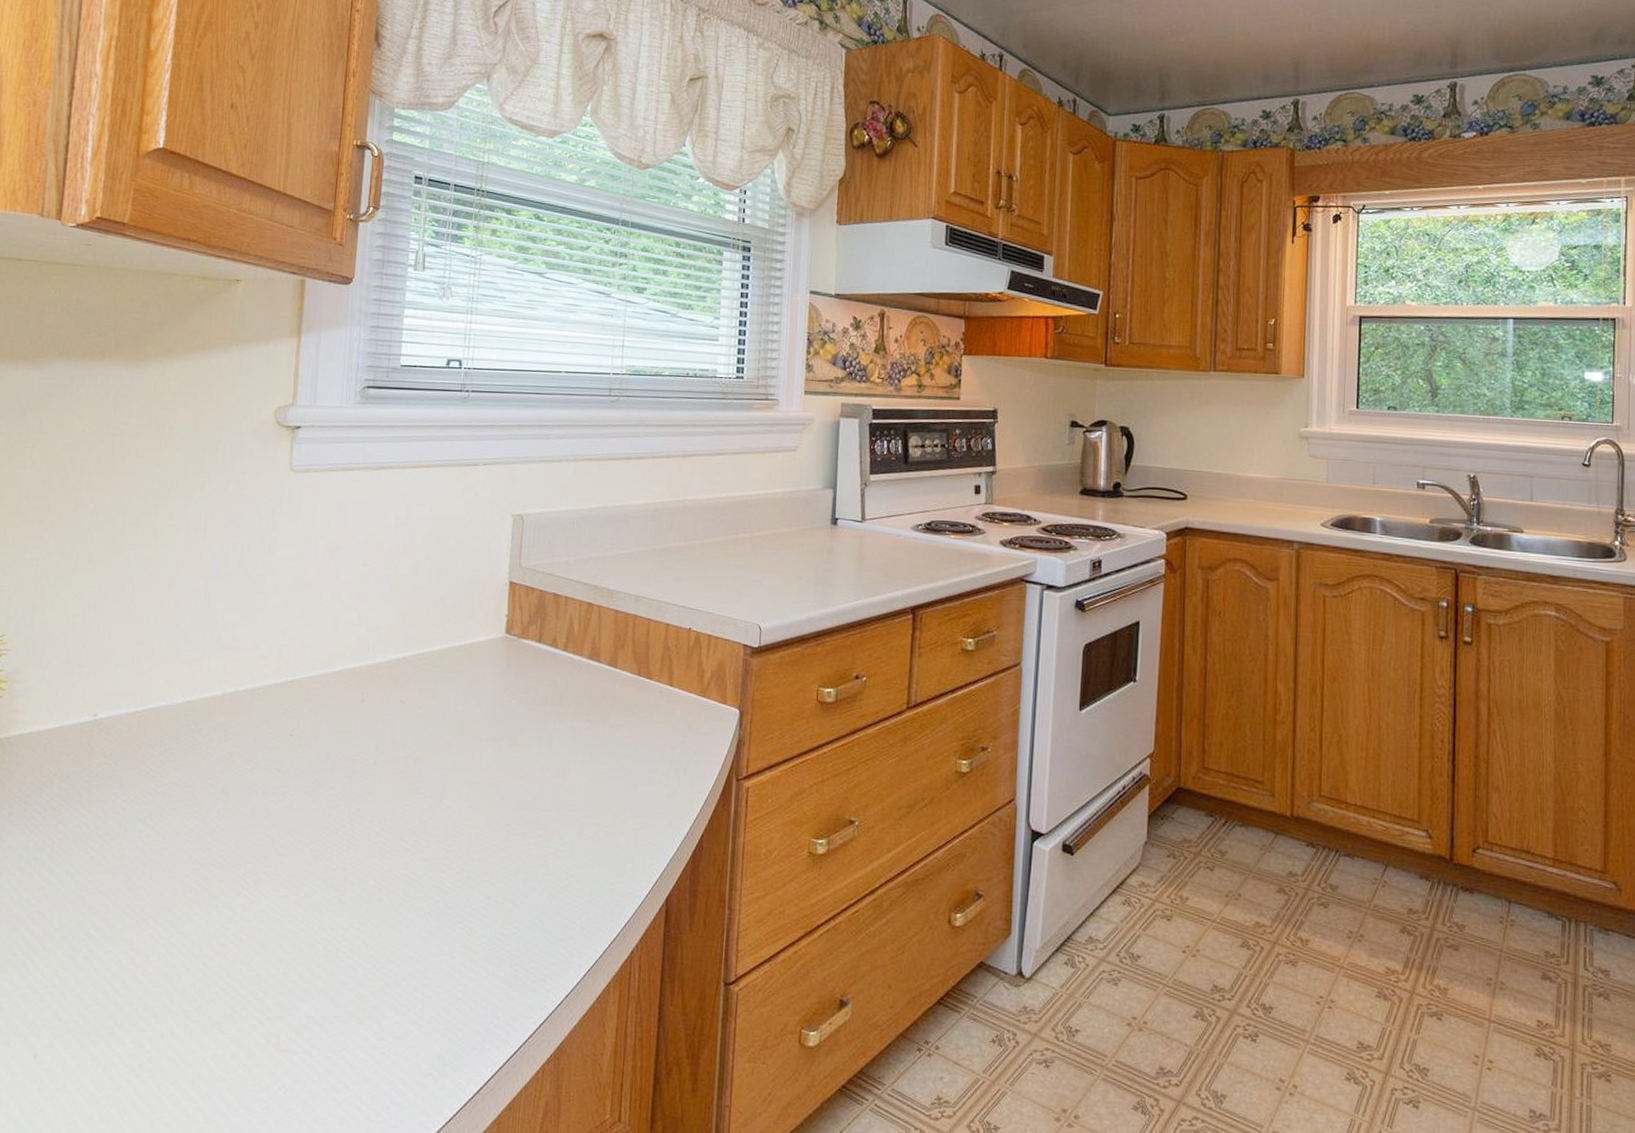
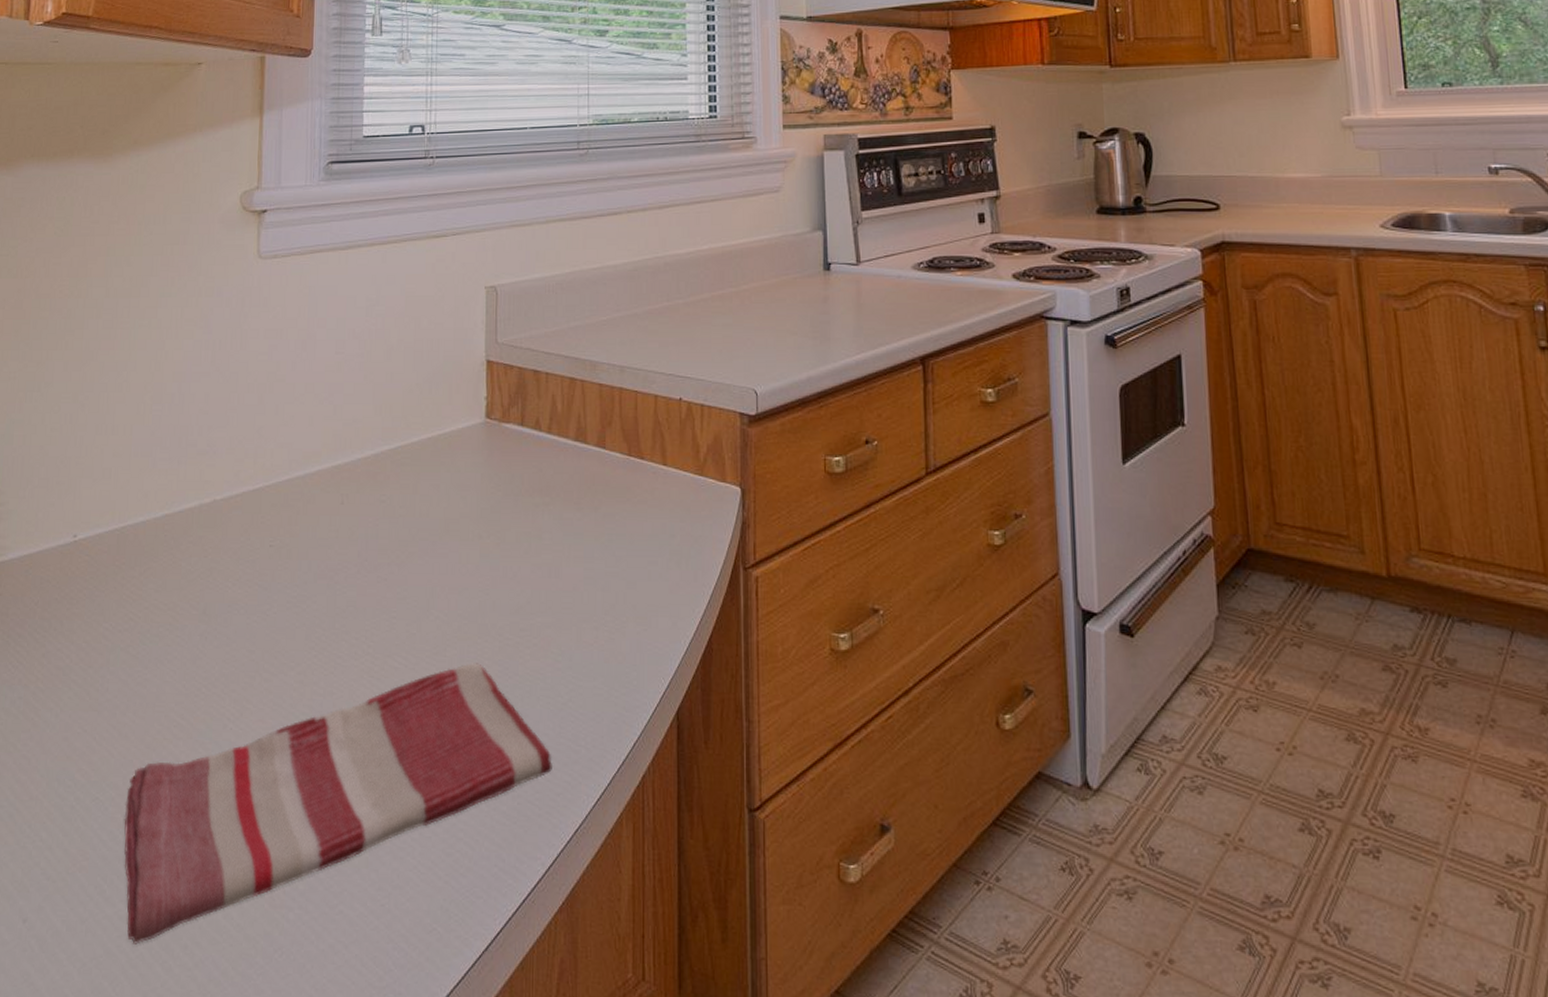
dish towel: none [135,848,550,1080] -> present [124,663,554,945]

